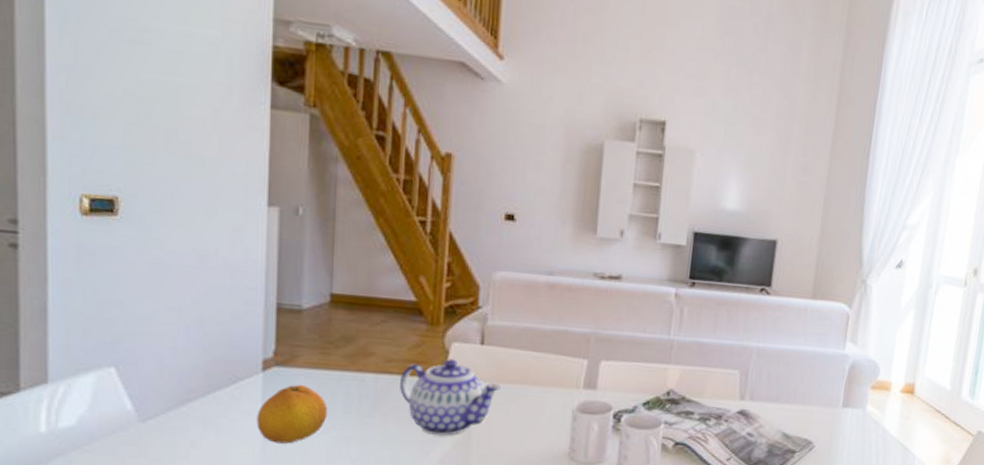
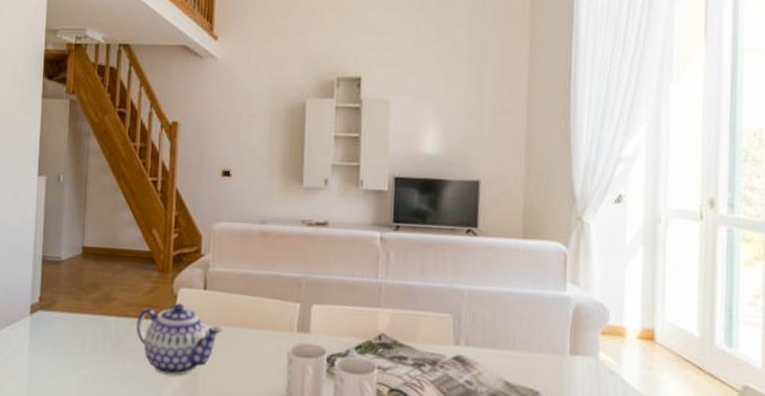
fruit: present [256,384,328,444] -> none [24,326,79,379]

